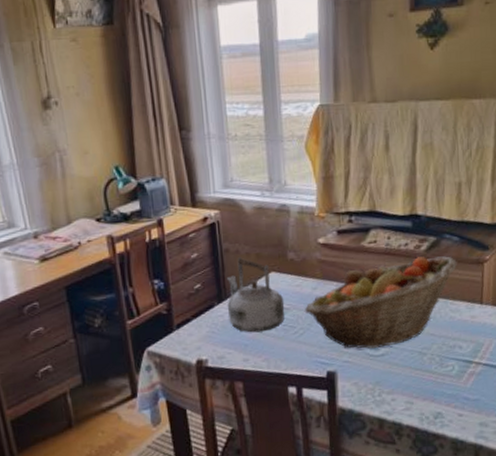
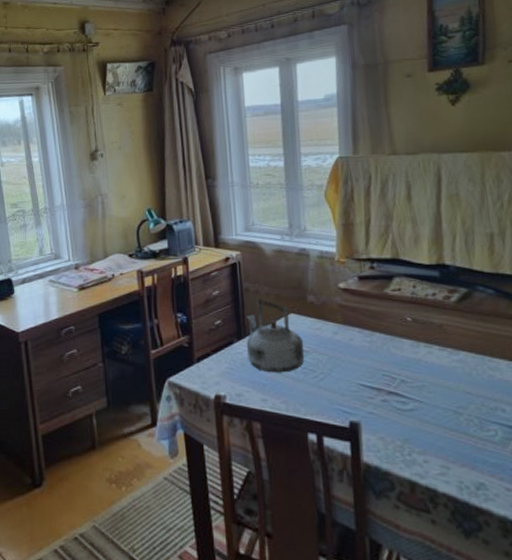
fruit basket: present [305,256,457,349] -> none [325,308,494,401]

